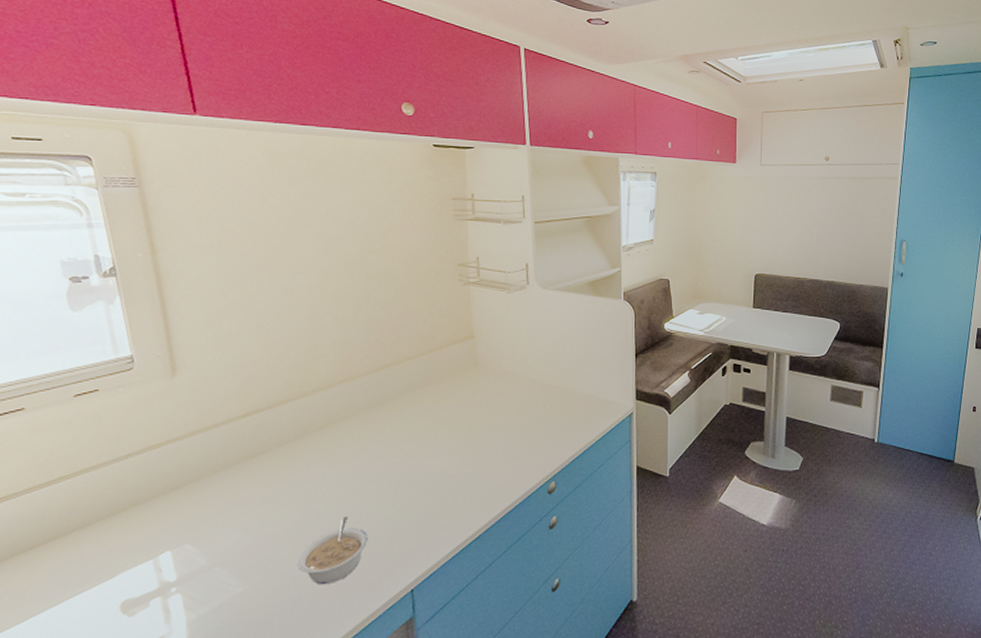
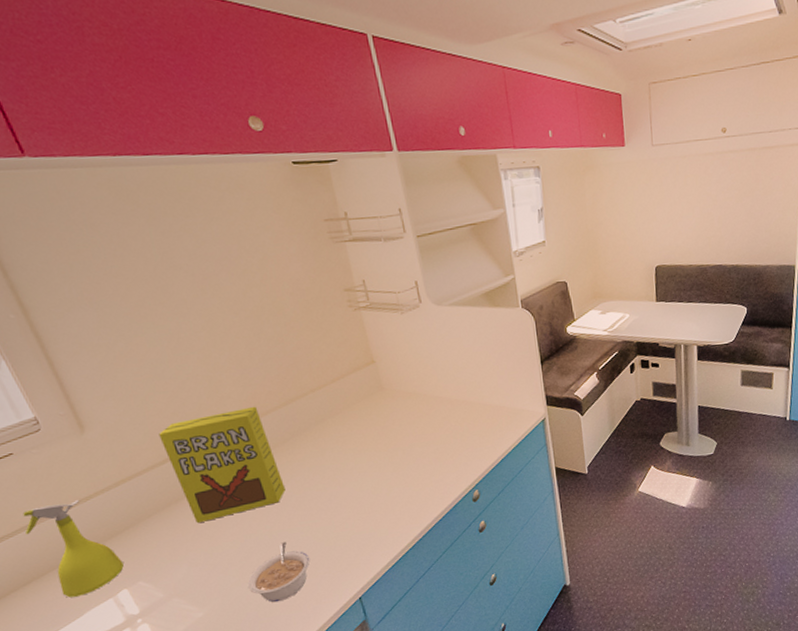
spray bottle: none [85,445,175,554] -> present [23,499,124,598]
cereal box: none [247,368,360,486] -> present [159,406,286,524]

